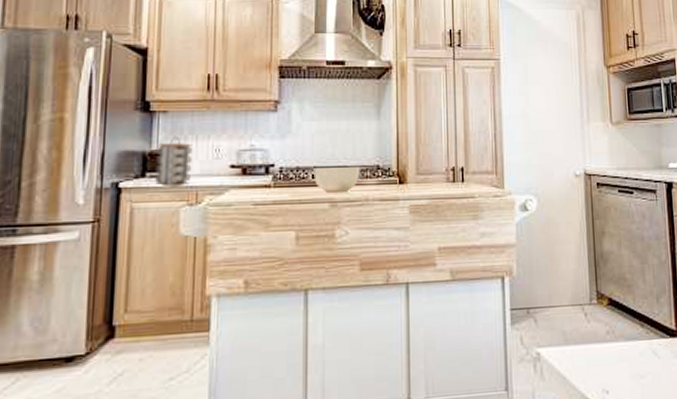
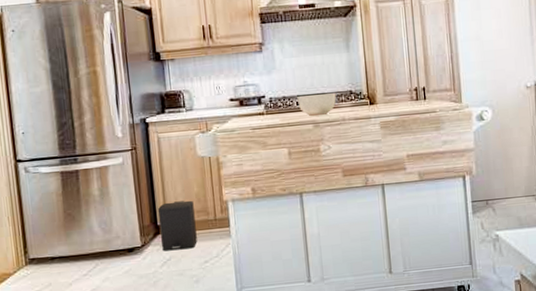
pedal bin: none [114,293,166,363] -> present [158,200,197,251]
spice rack: present [155,137,193,188] -> none [170,79,201,120]

